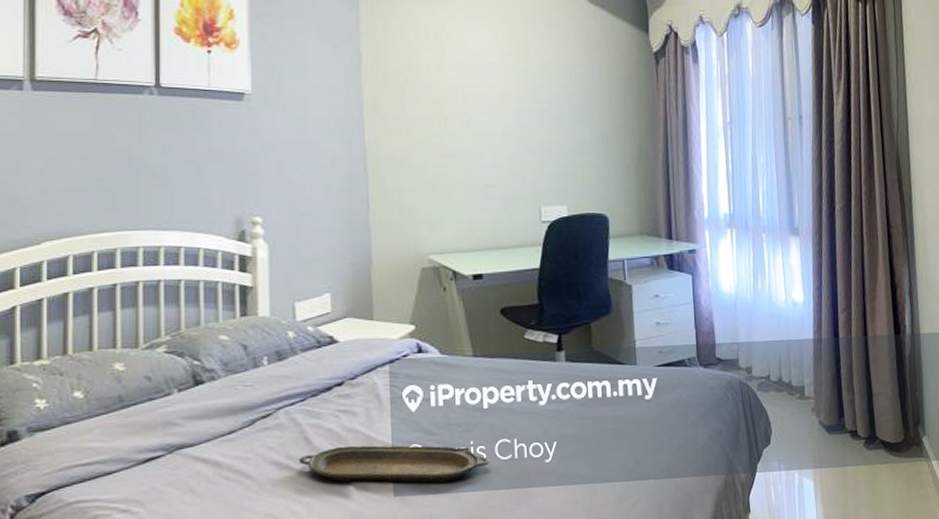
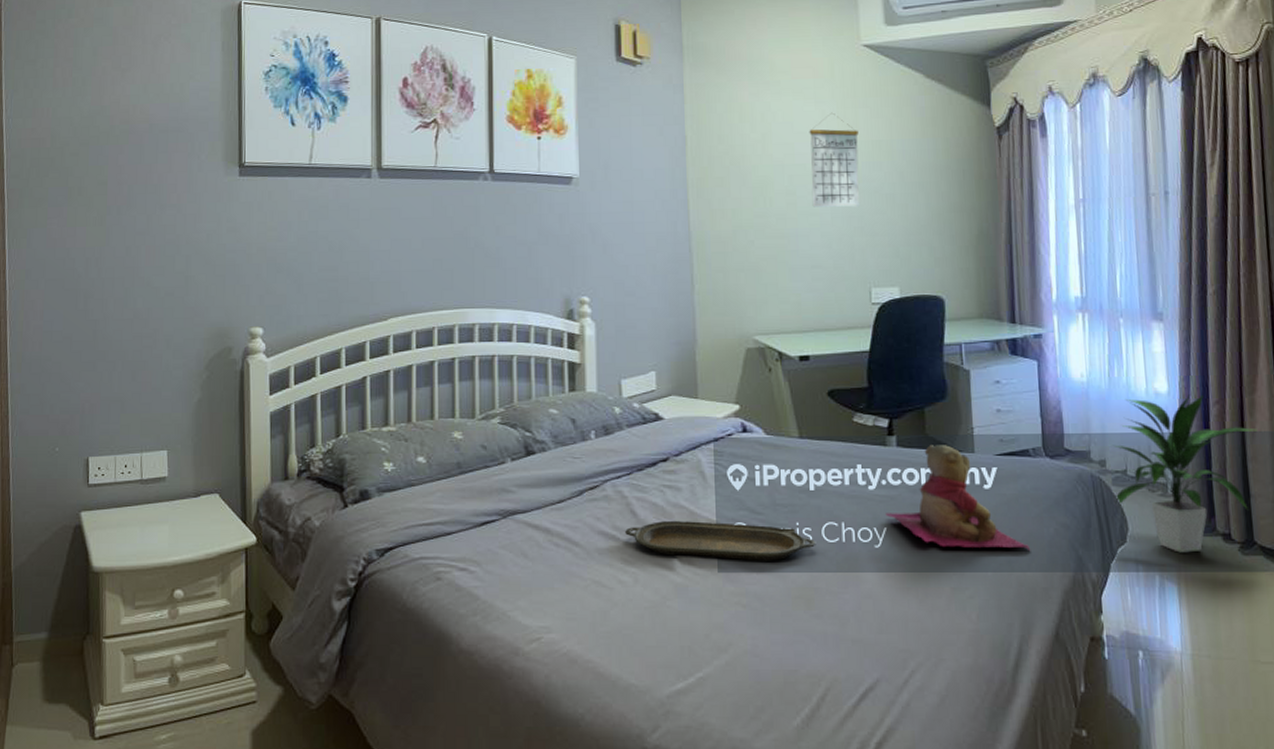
calendar: none [481,34,530,128] -> present [809,112,859,208]
teddy bear: none [555,358,688,458] -> present [885,445,1031,550]
indoor plant: none [757,302,878,451] -> present [1112,393,1258,553]

